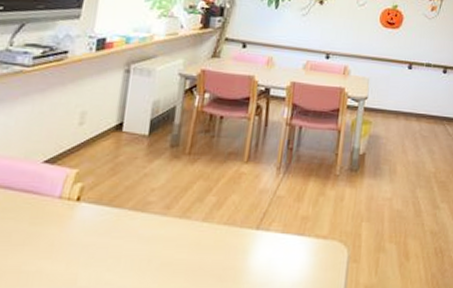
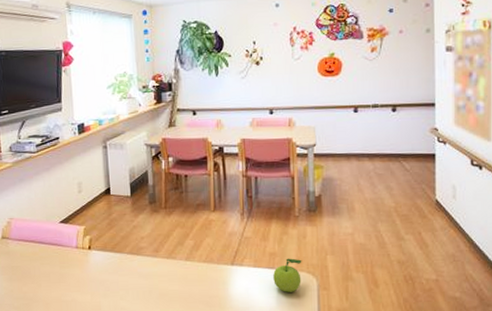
fruit: none [301,224,336,265] -> present [273,258,302,292]

